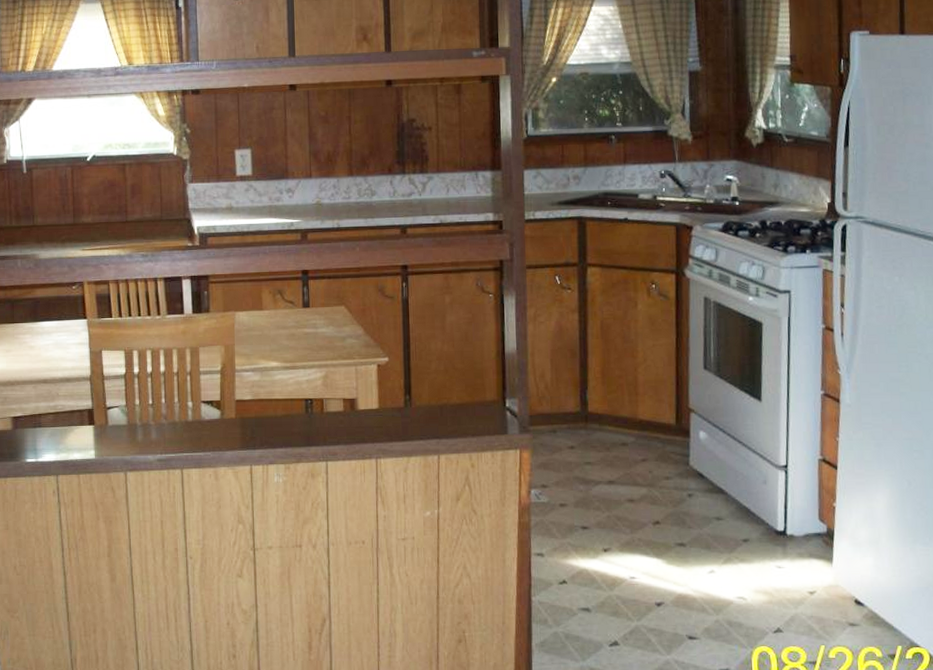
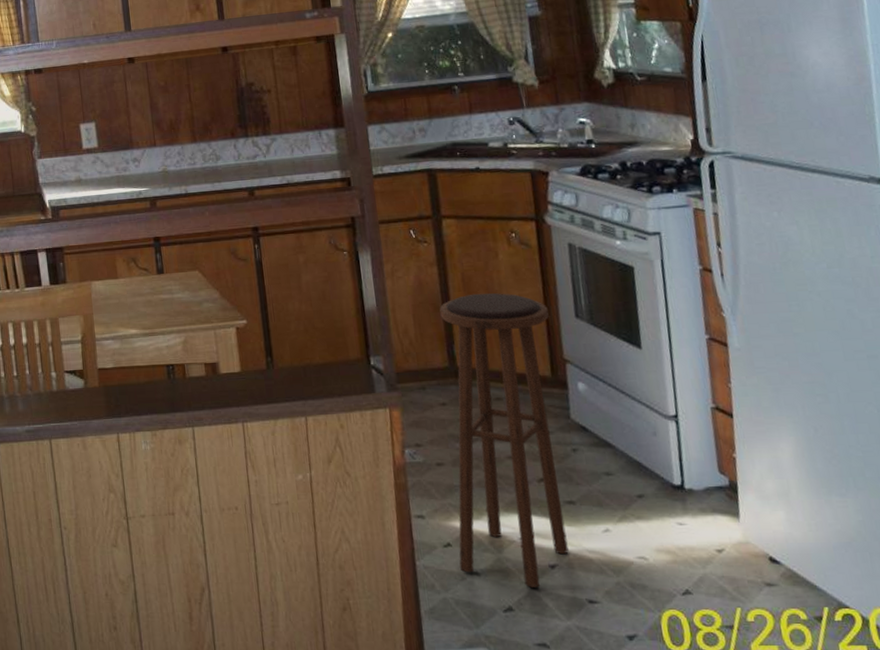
stool: none [572,341,679,625] -> present [439,293,569,589]

